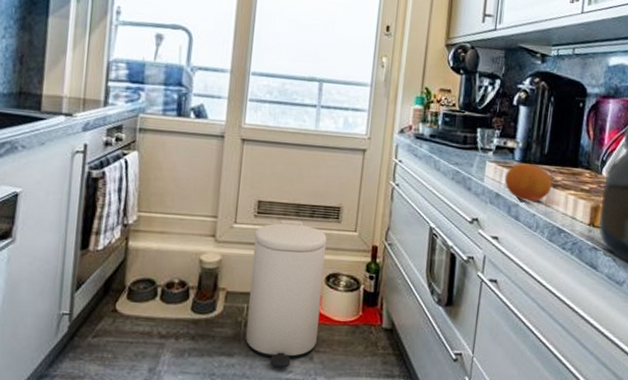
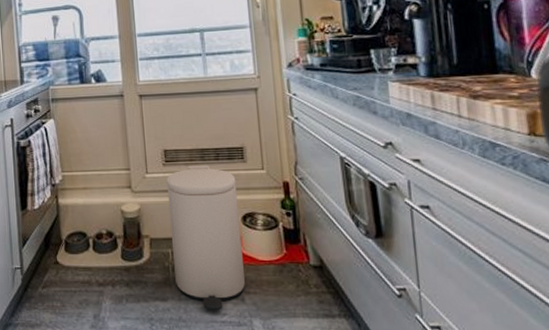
fruit: present [504,163,552,201] -> none [412,77,471,117]

